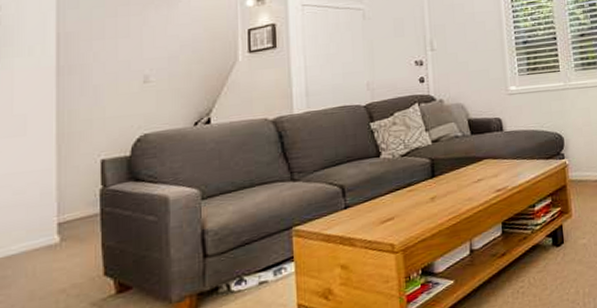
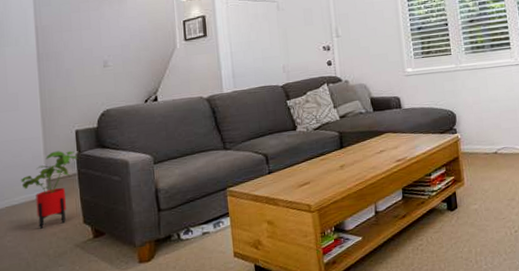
house plant: none [22,185,103,285] -> present [21,150,79,229]

